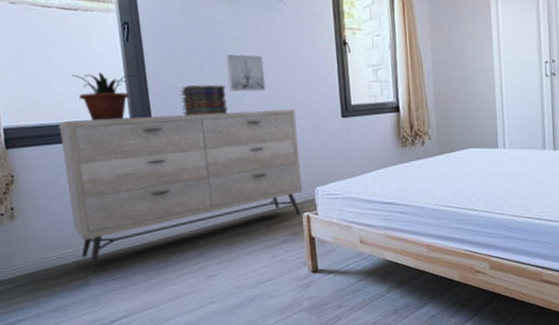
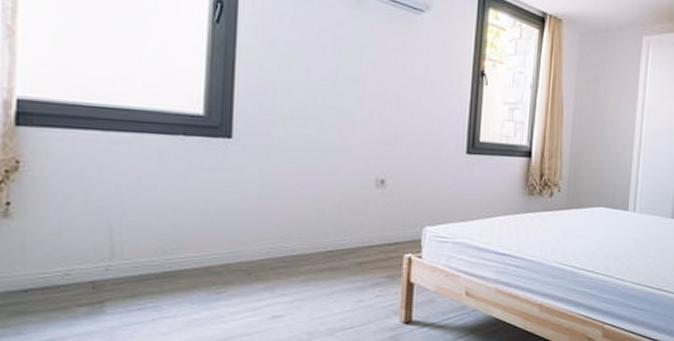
dresser: present [58,109,302,271] -> none [96,104,414,296]
potted plant: present [71,72,137,121] -> none [131,48,223,114]
book stack: present [180,84,228,117] -> none [274,87,334,128]
wall art: present [225,53,266,92] -> none [339,60,386,111]

